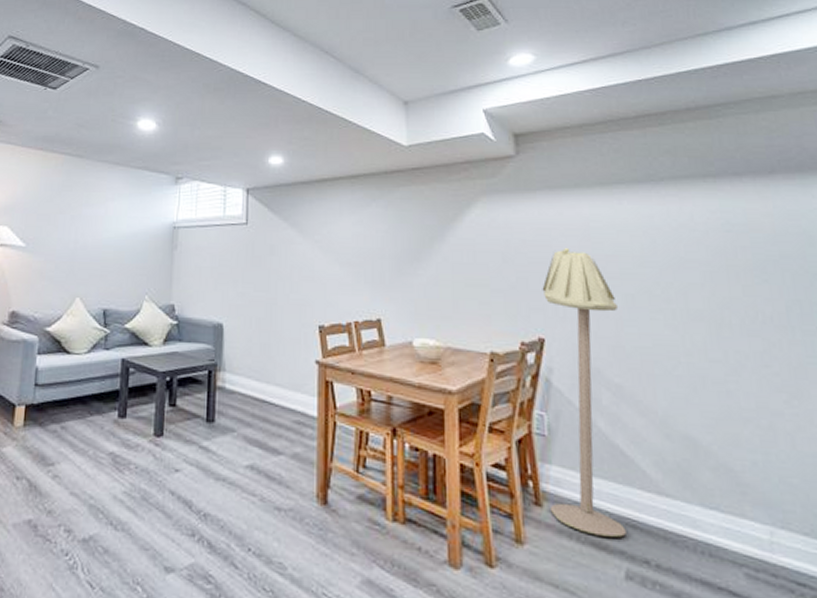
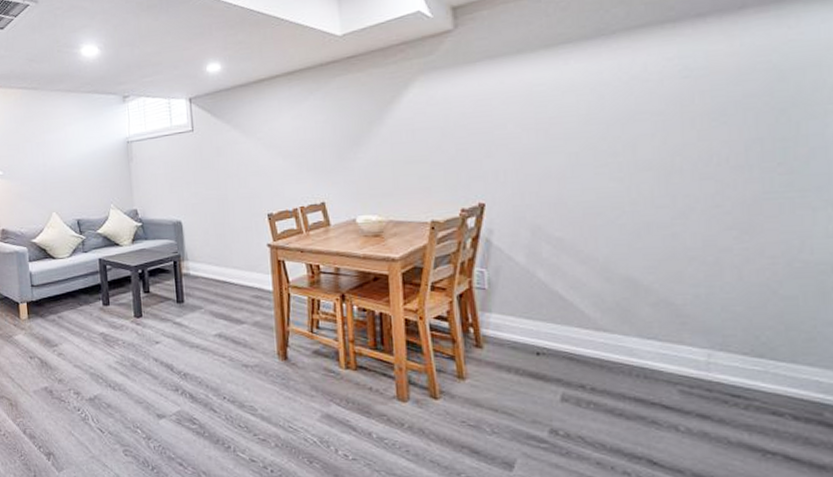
floor lamp: present [542,247,626,538] -> none [482,114,563,368]

